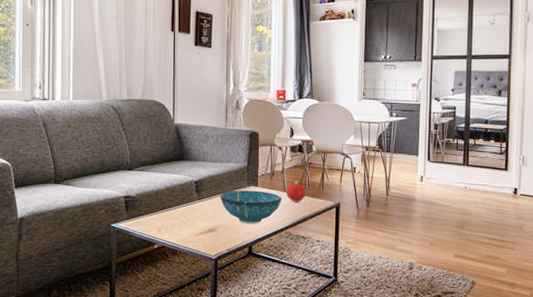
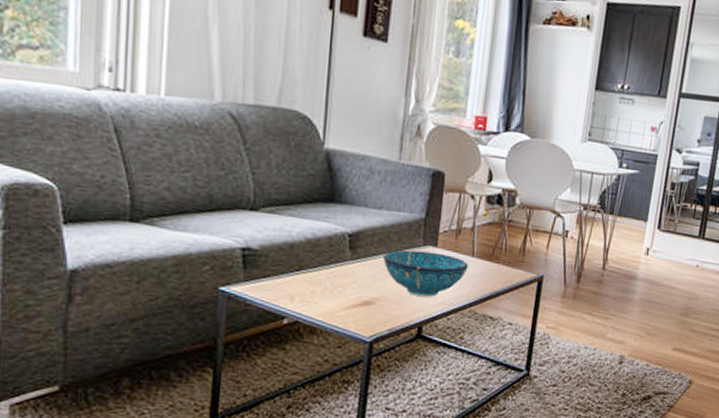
fruit: present [285,180,306,202] -> none [474,242,502,272]

